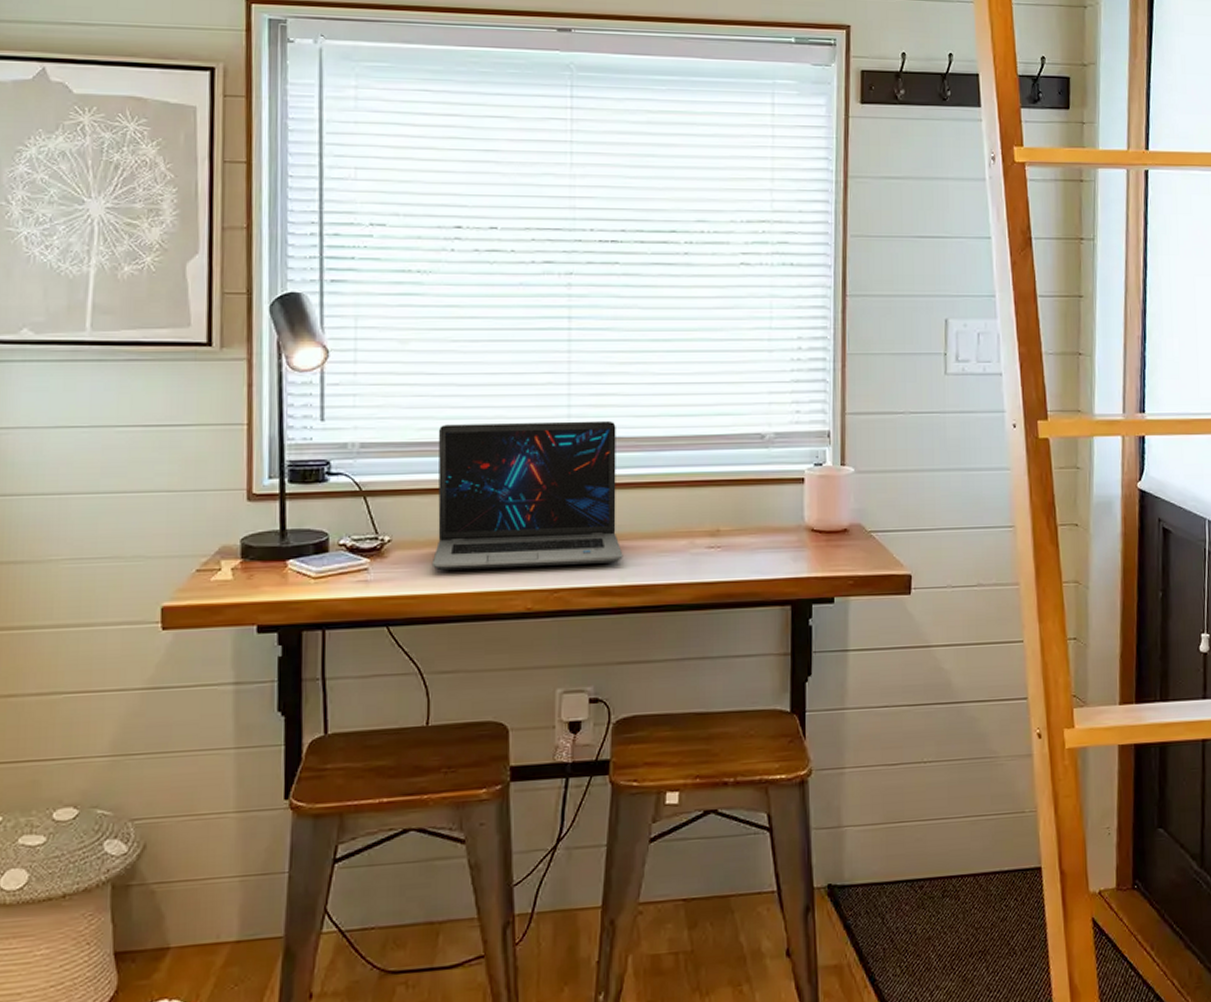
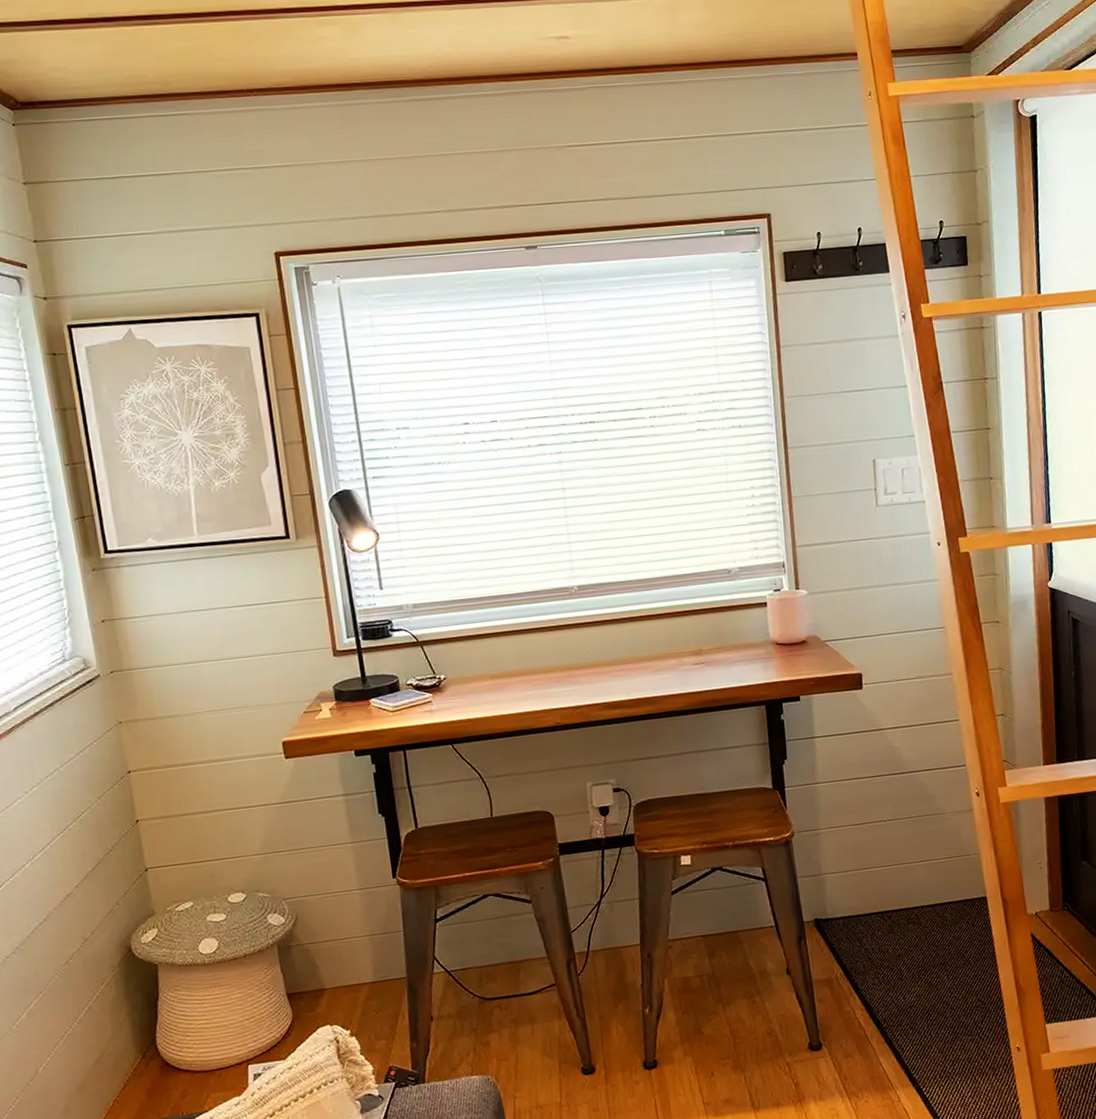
laptop: present [433,420,623,571] -> none [471,569,628,699]

